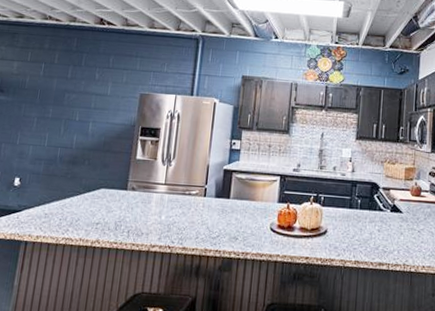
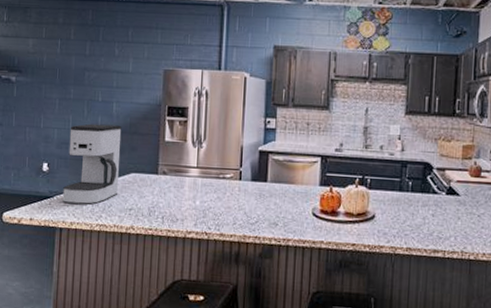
coffee maker: none [31,141,96,219] -> present [62,123,122,205]

